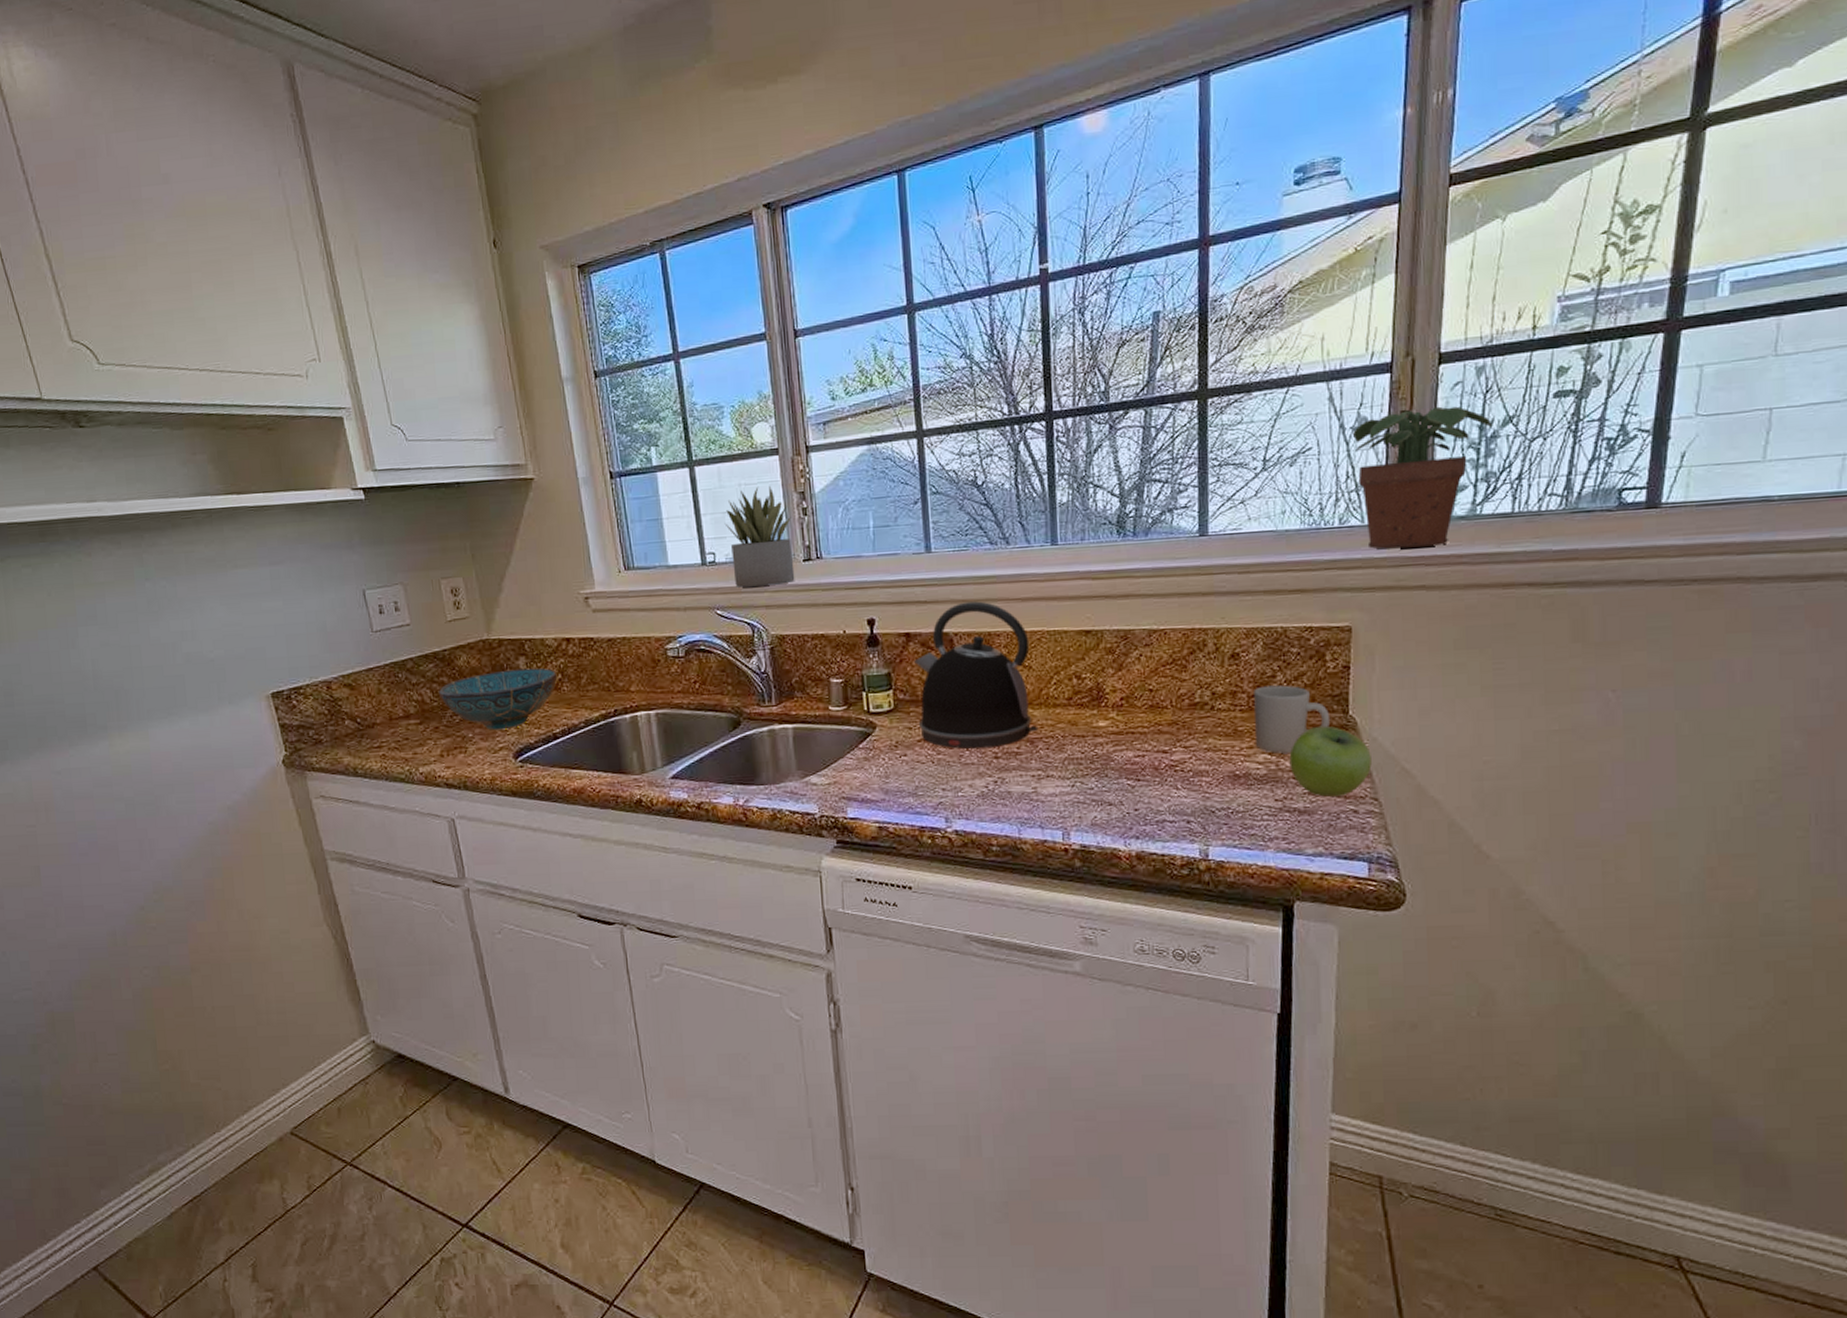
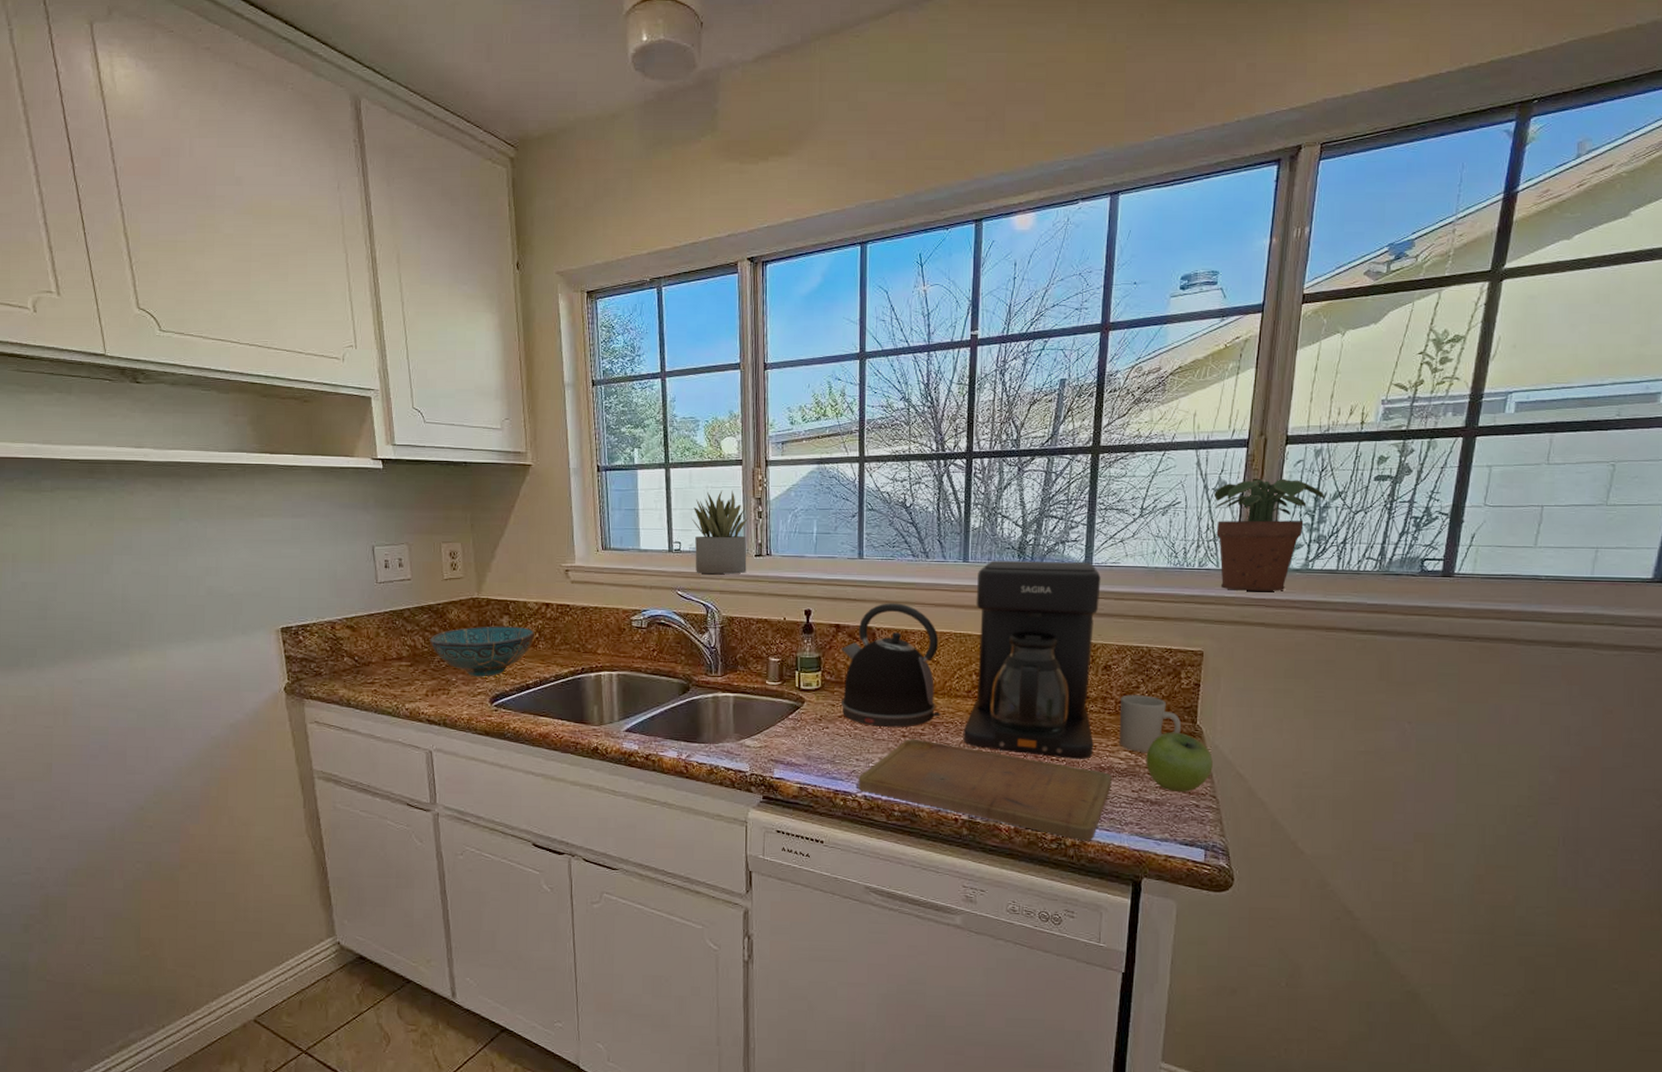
cutting board: none [946,759,1250,864] -> present [858,738,1112,841]
coffee maker: none [1066,532,1225,768] -> present [963,560,1101,759]

